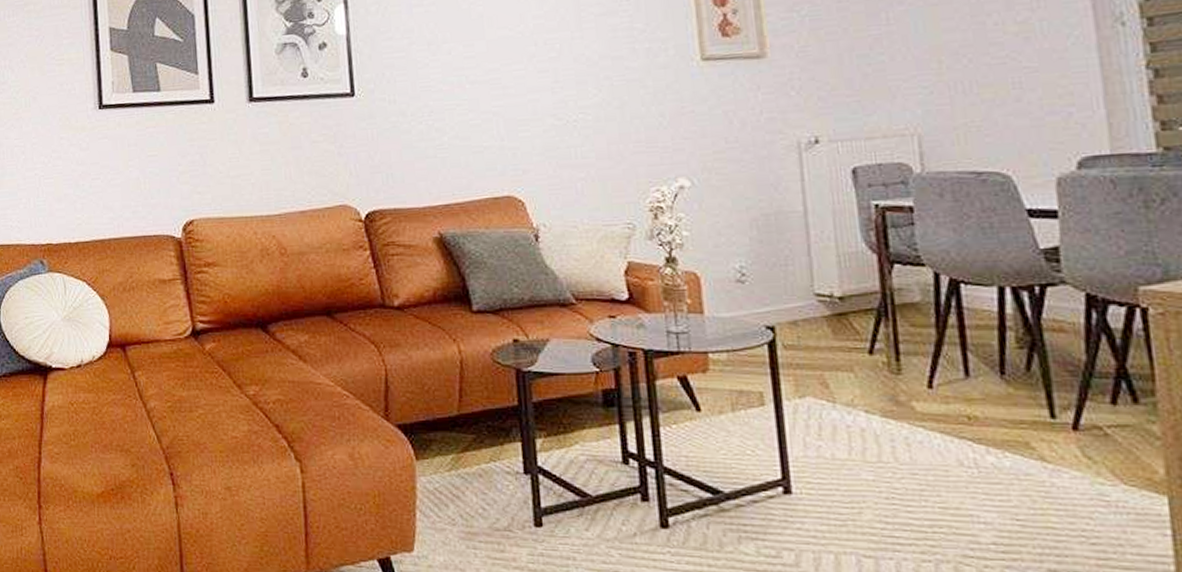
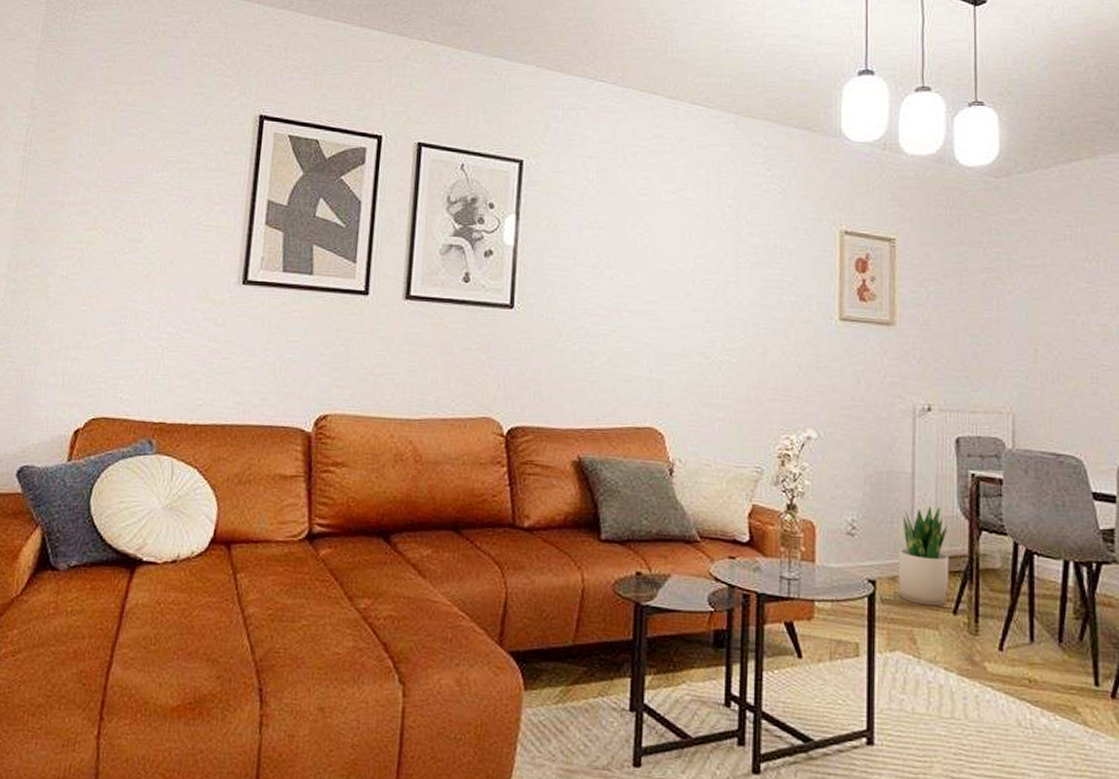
planter: none [797,243,861,348] -> present [898,505,949,607]

